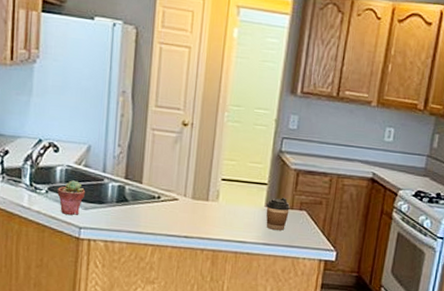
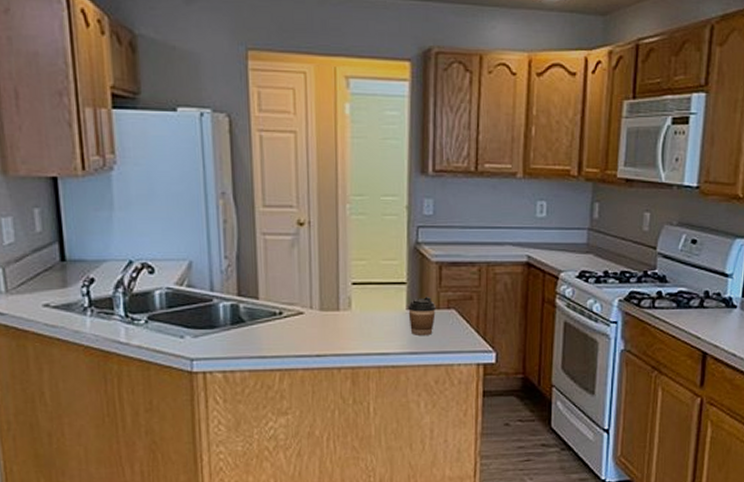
potted succulent: present [57,180,86,215] -> none [159,305,193,346]

